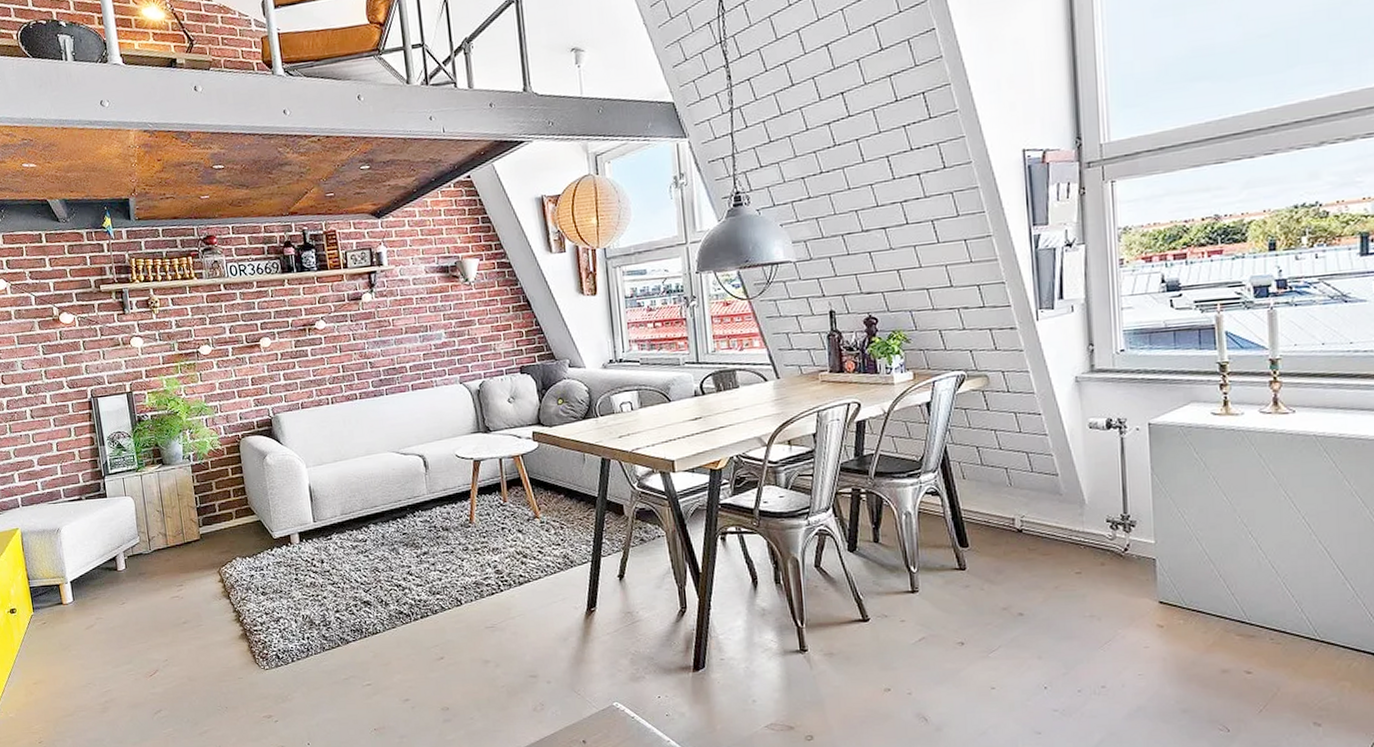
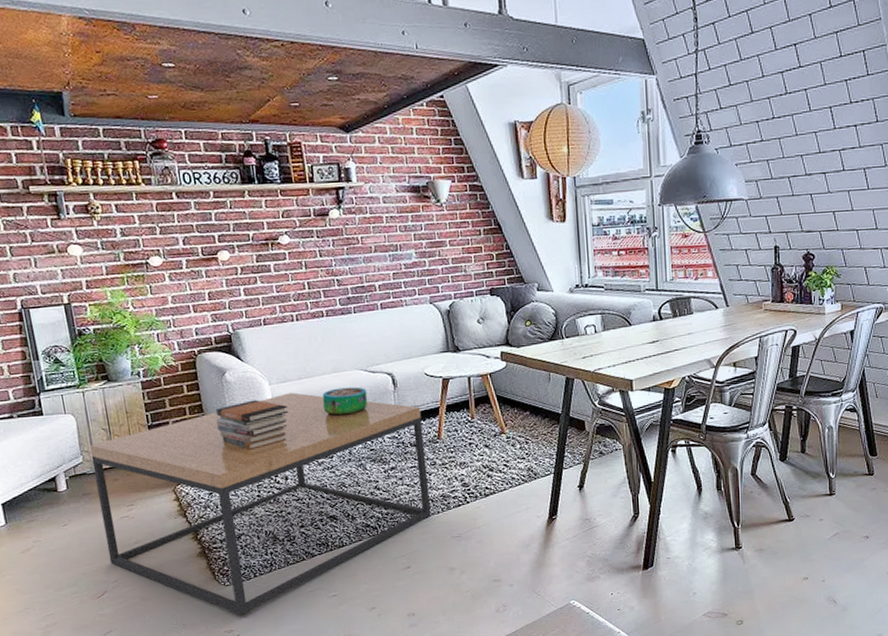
coffee table: none [145,475,464,701] -> present [89,392,431,615]
book stack: none [257,482,325,533] -> present [215,399,289,450]
decorative bowl: none [356,469,400,499] -> present [322,387,368,416]

